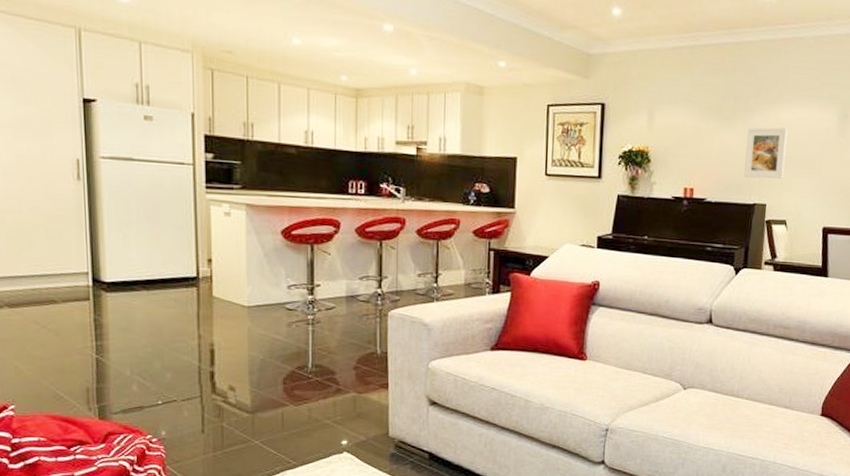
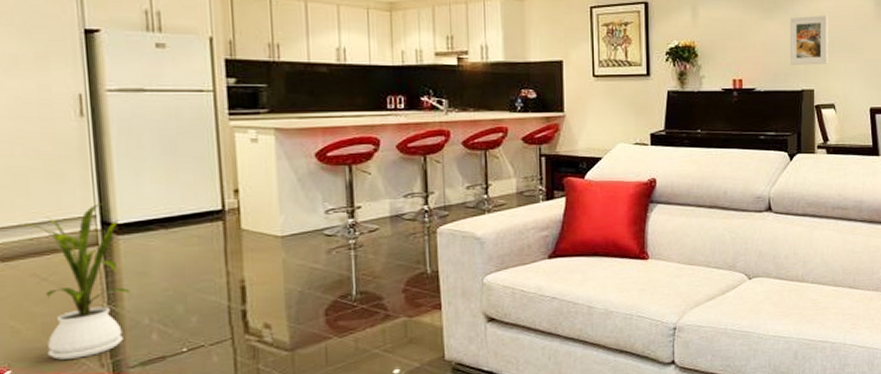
house plant: none [23,262,117,401] -> present [18,203,133,360]

